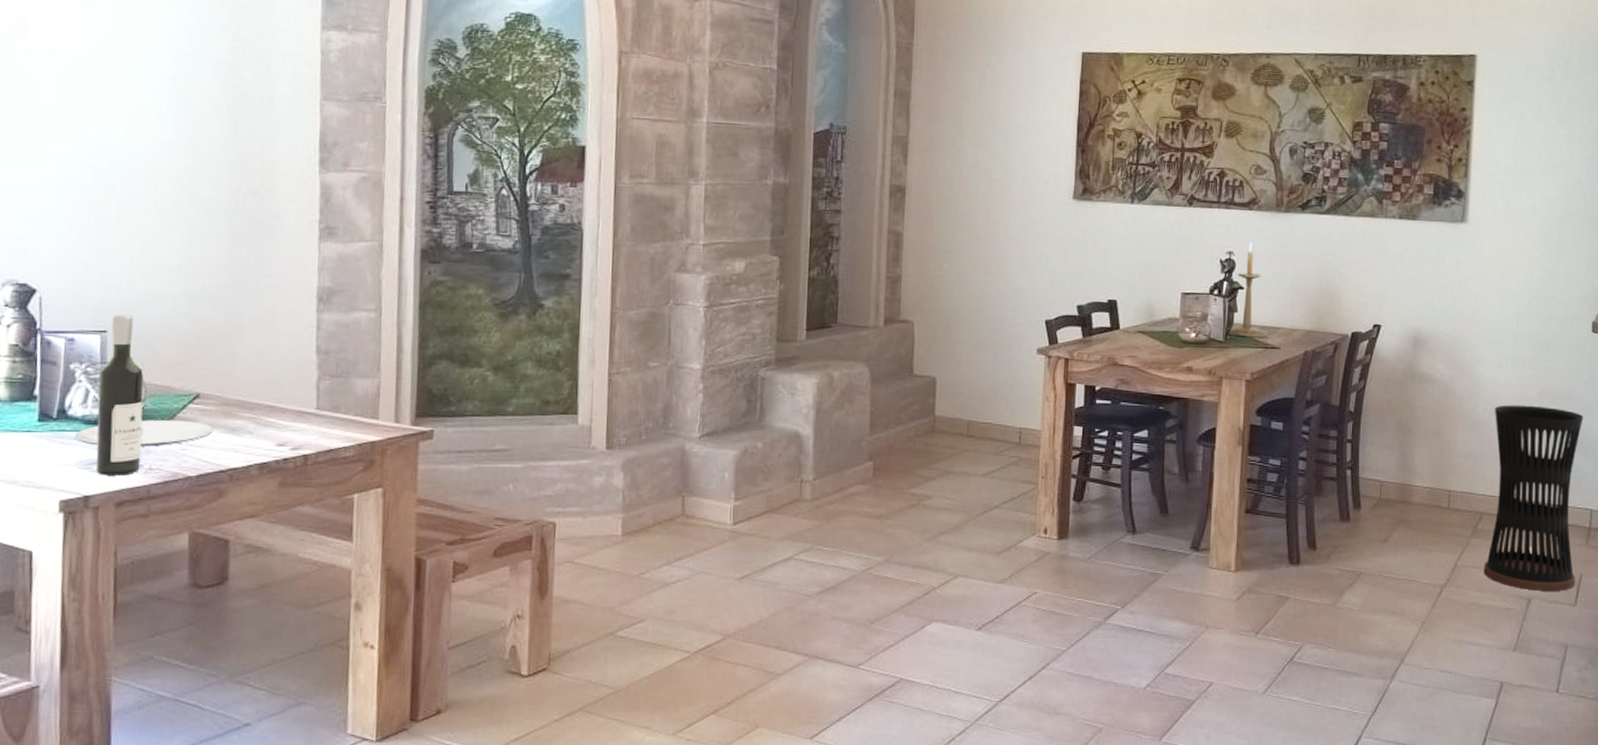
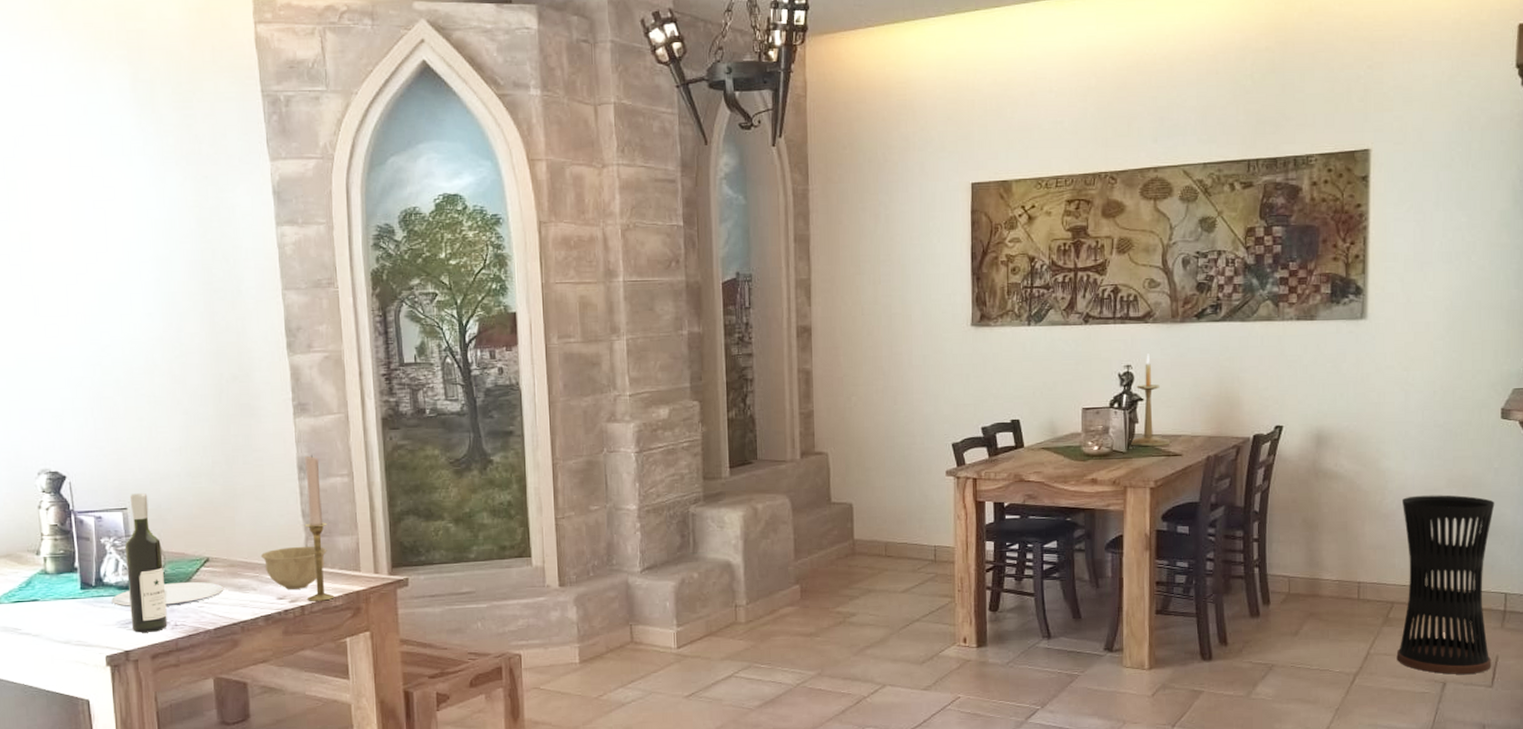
bowl: none [262,386,342,436] -> present [260,546,327,589]
candlestick: none [313,285,345,451] -> present [305,455,335,601]

